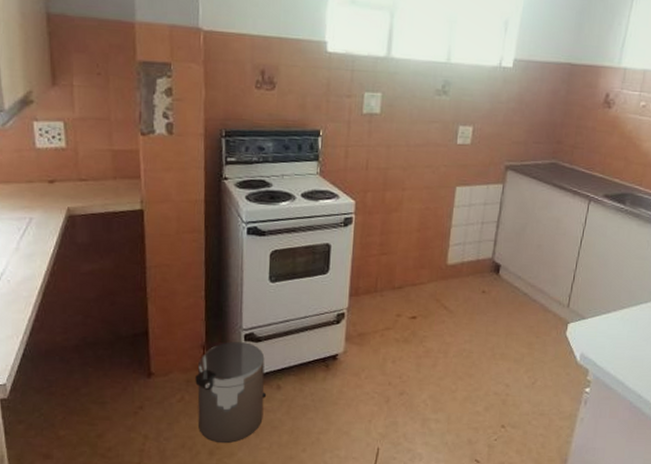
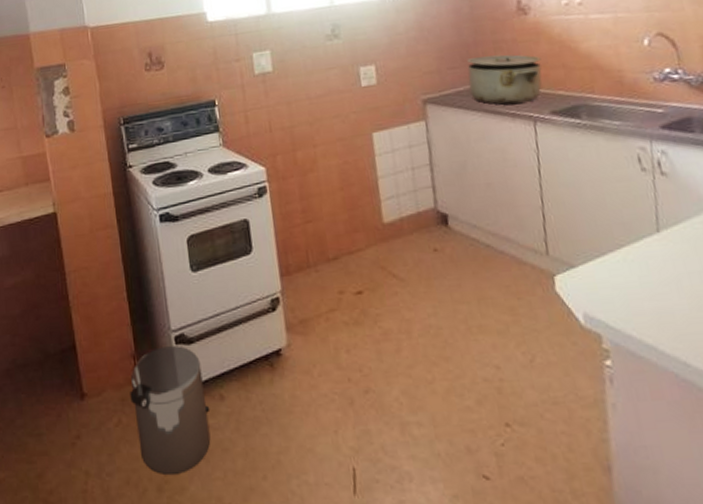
saucepan: none [546,137,610,185] -> present [467,54,542,105]

